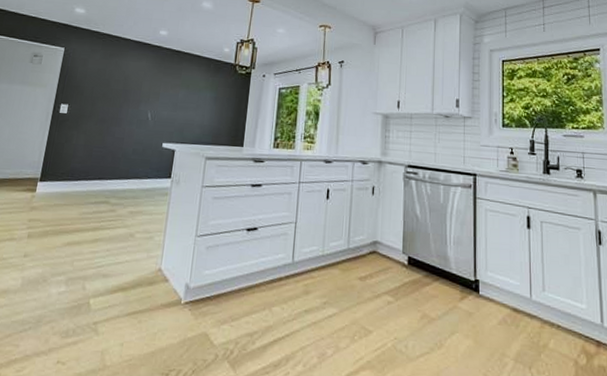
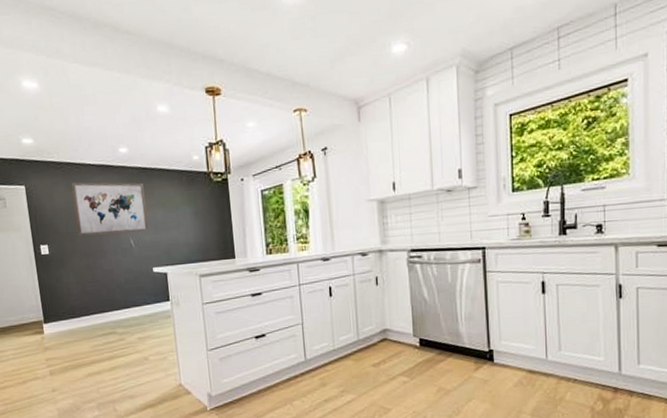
wall art: none [100,52,174,108] -> present [71,182,149,236]

